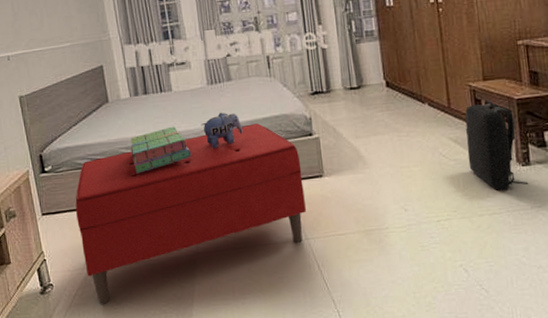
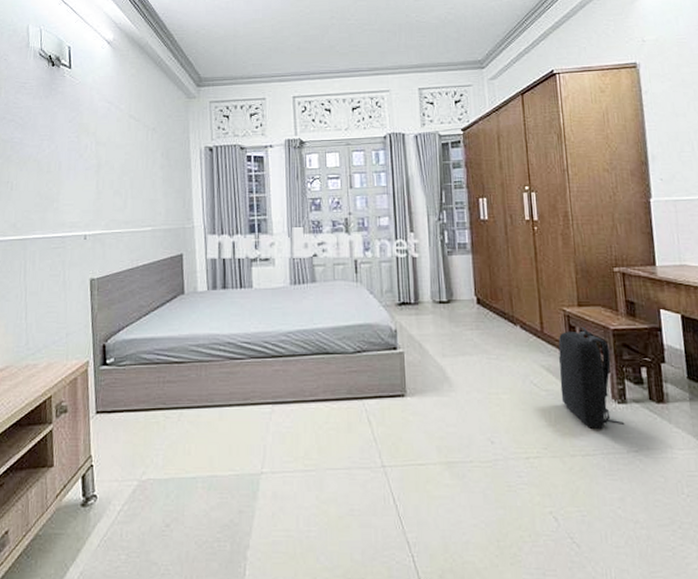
bench: present [75,123,306,304] -> none [133,331,384,524]
stack of books: present [130,126,192,174] -> none [201,326,266,375]
plush toy: present [201,112,244,150] -> none [279,315,324,356]

